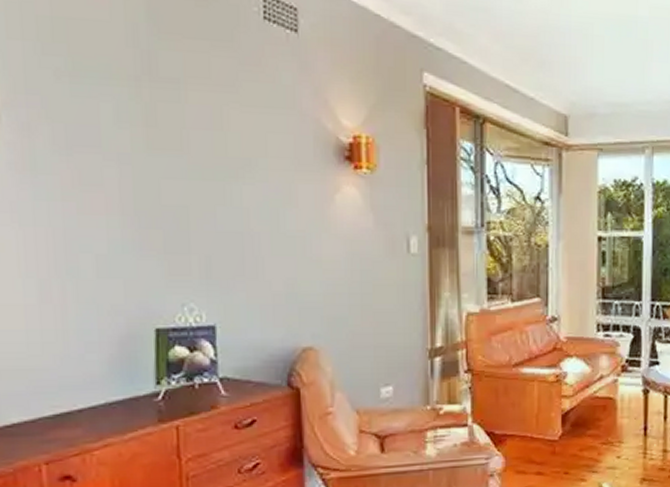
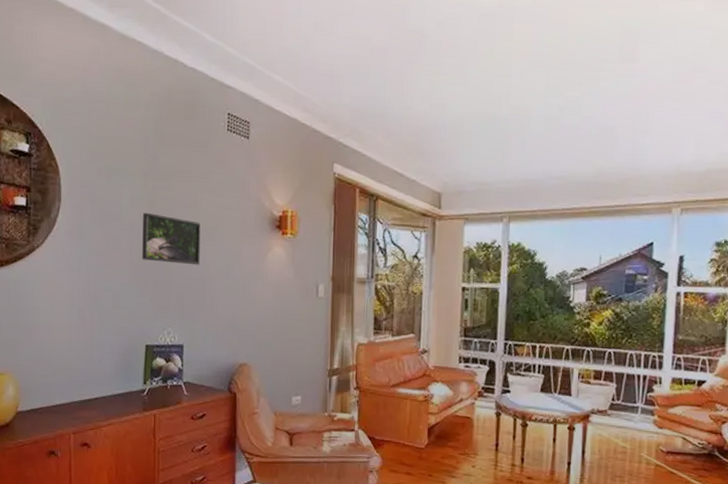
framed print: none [137,135,233,213] -> present [142,212,201,265]

